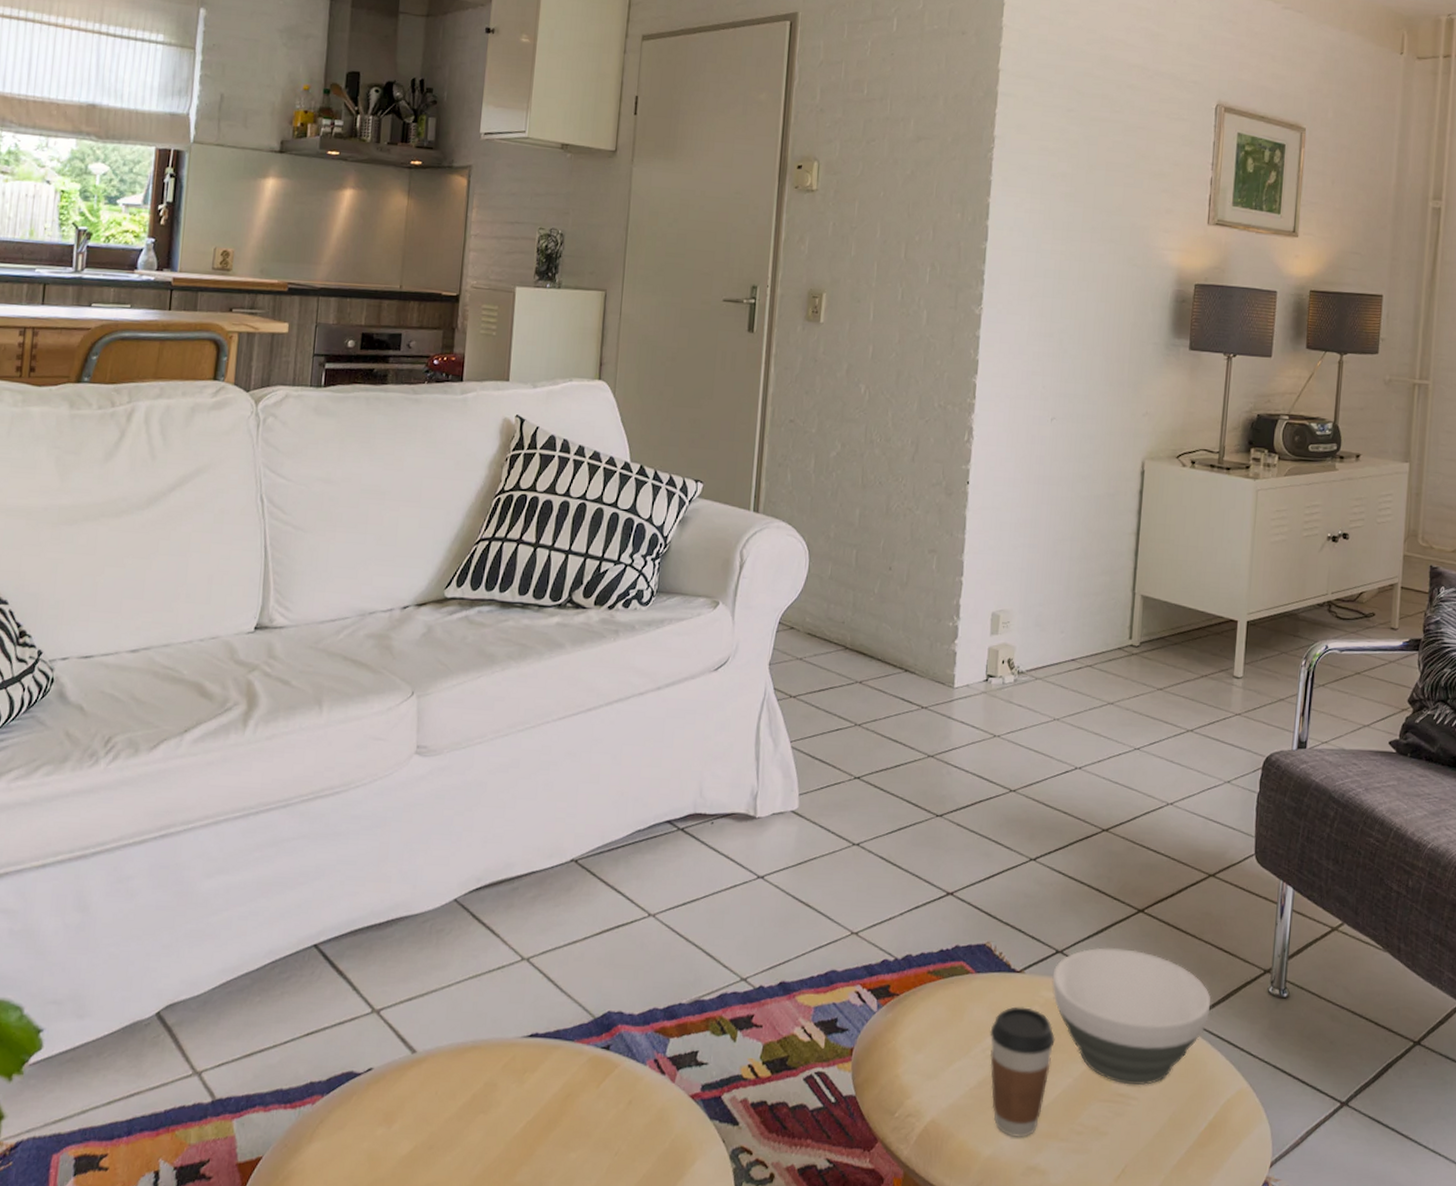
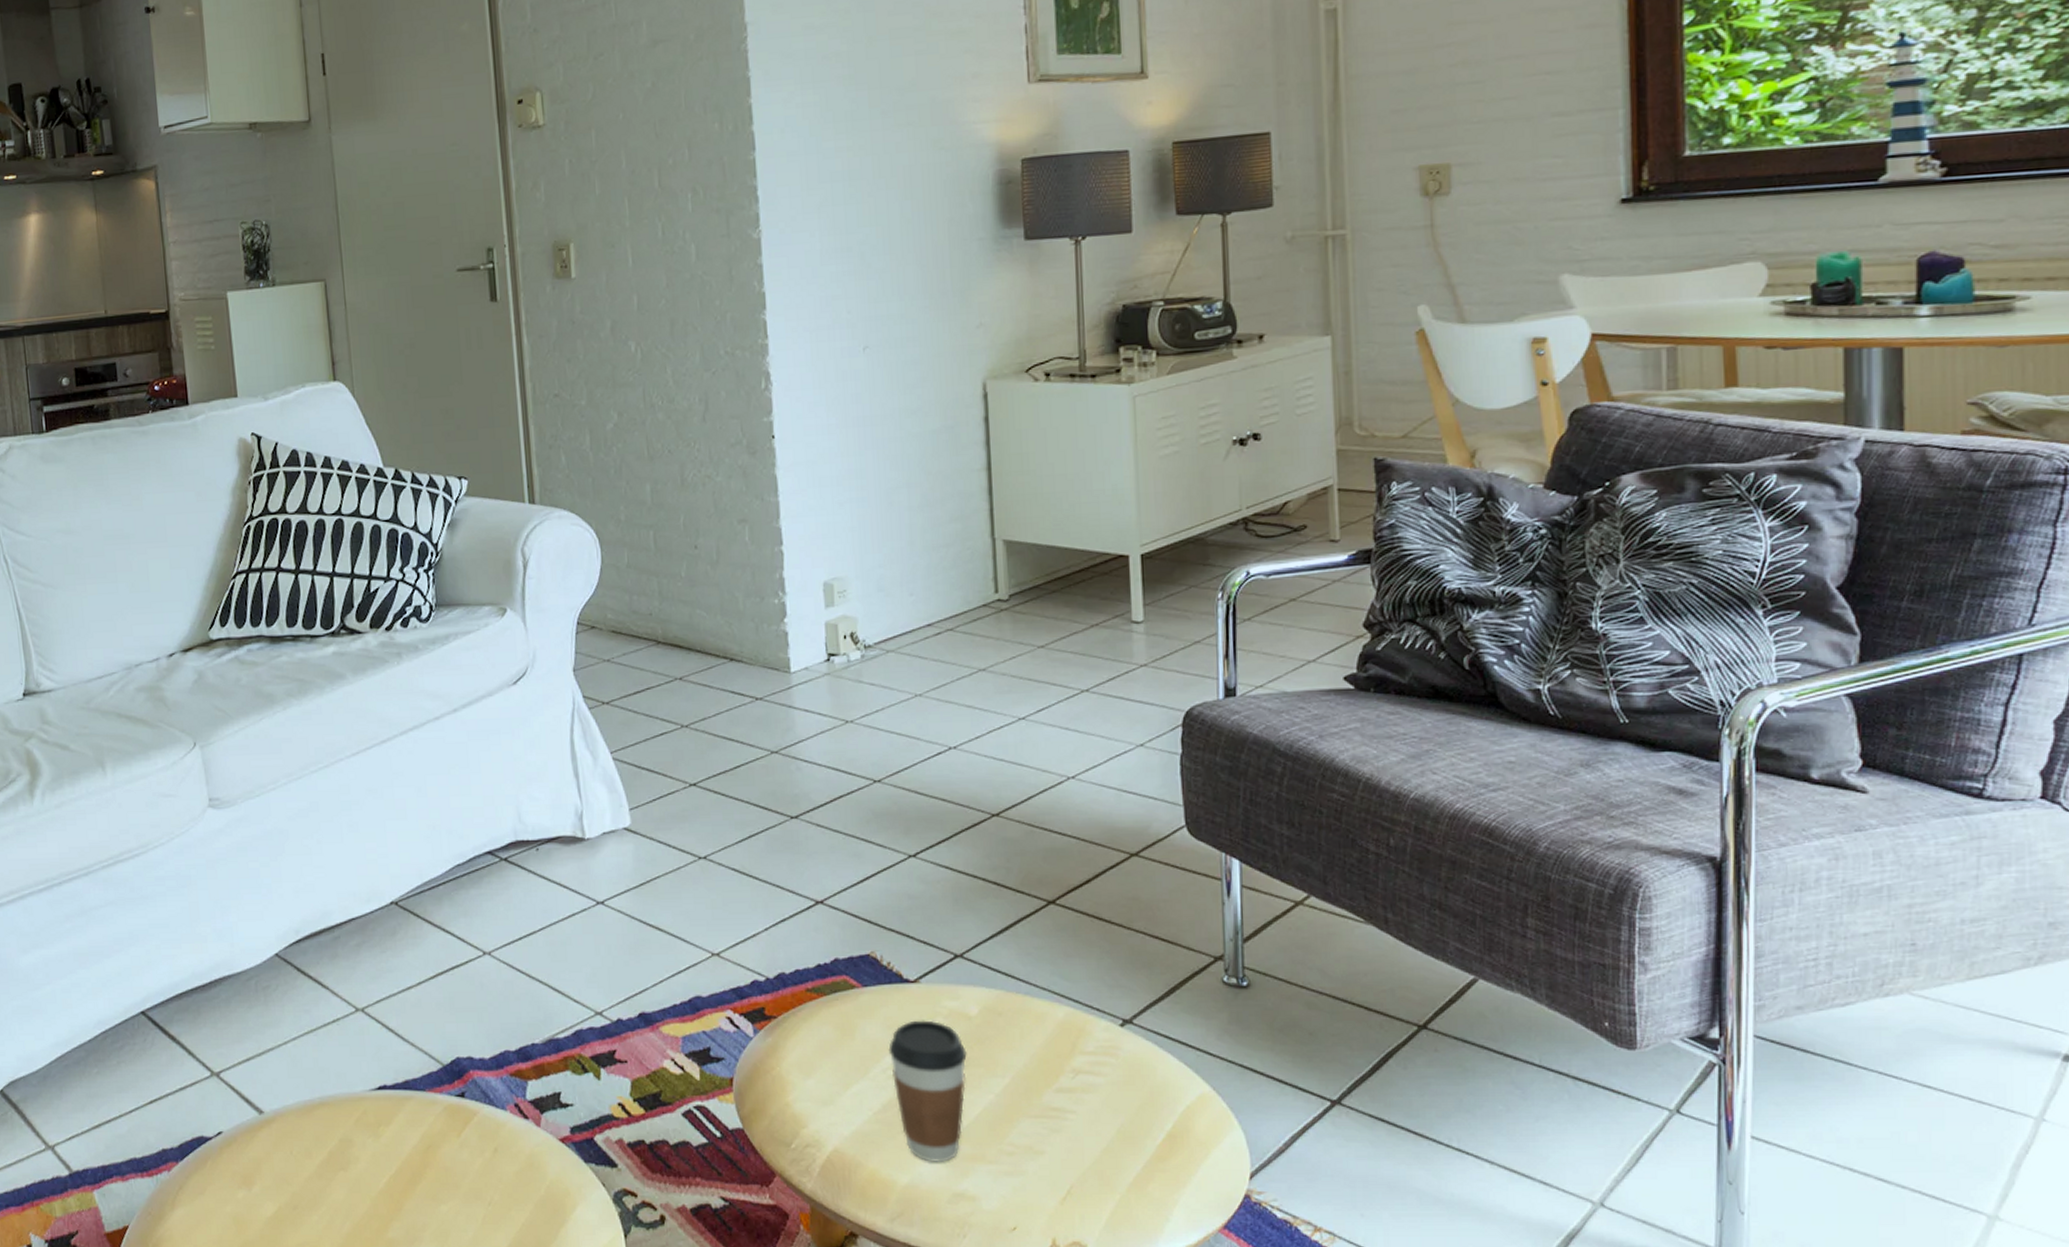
bowl: present [1052,947,1211,1085] -> none [954,946,1153,1096]

